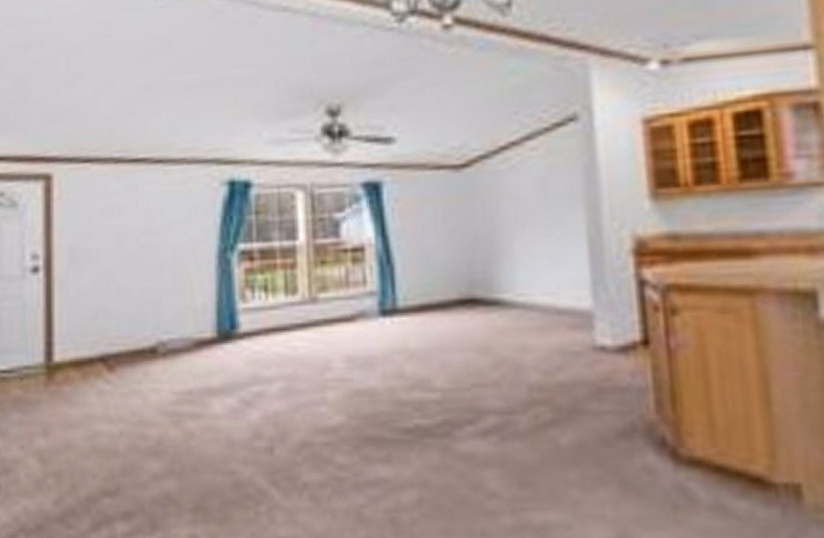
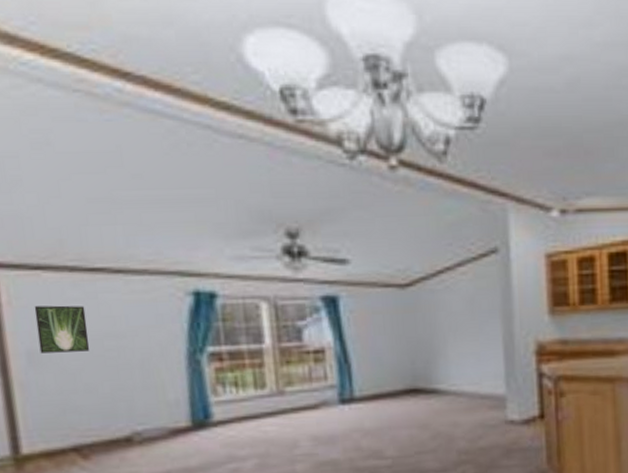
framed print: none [80,199,126,251] -> present [34,305,90,353]

